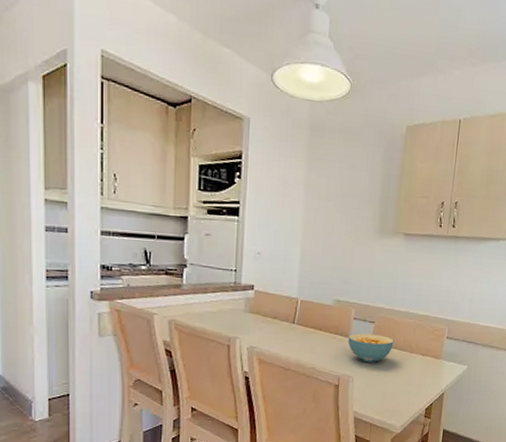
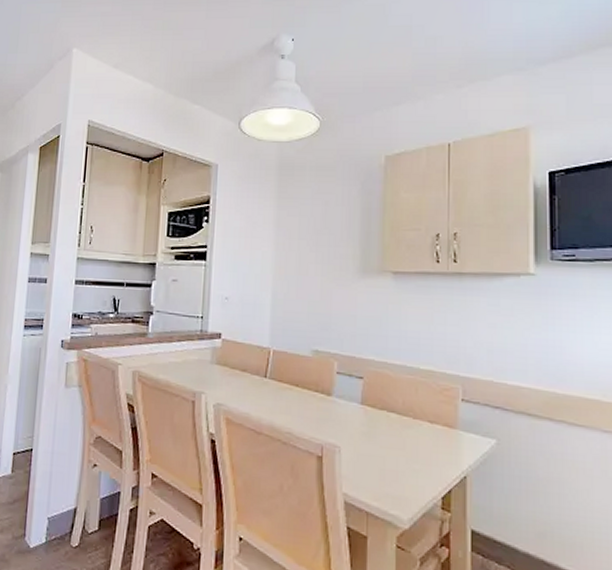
cereal bowl: present [348,333,394,363] -> none [331,391,390,430]

